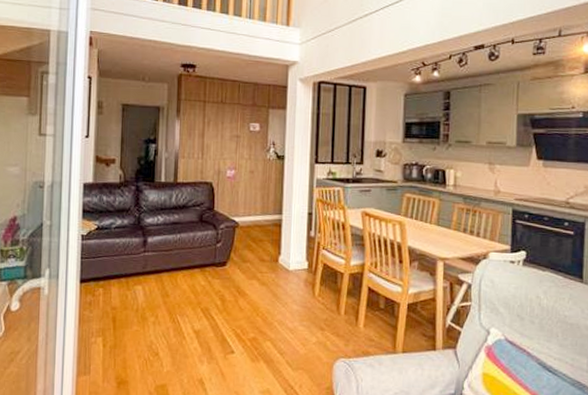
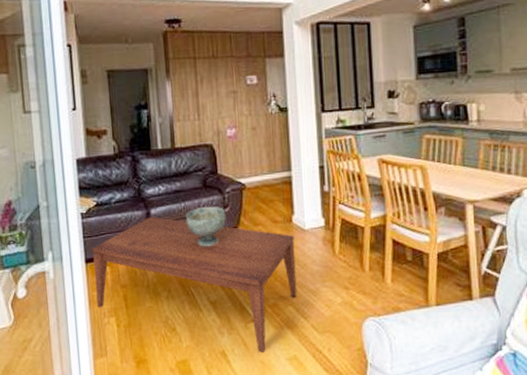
coffee table: none [86,244,279,385] -> present [92,216,297,354]
decorative bowl: none [179,239,217,278] -> present [185,206,226,247]

